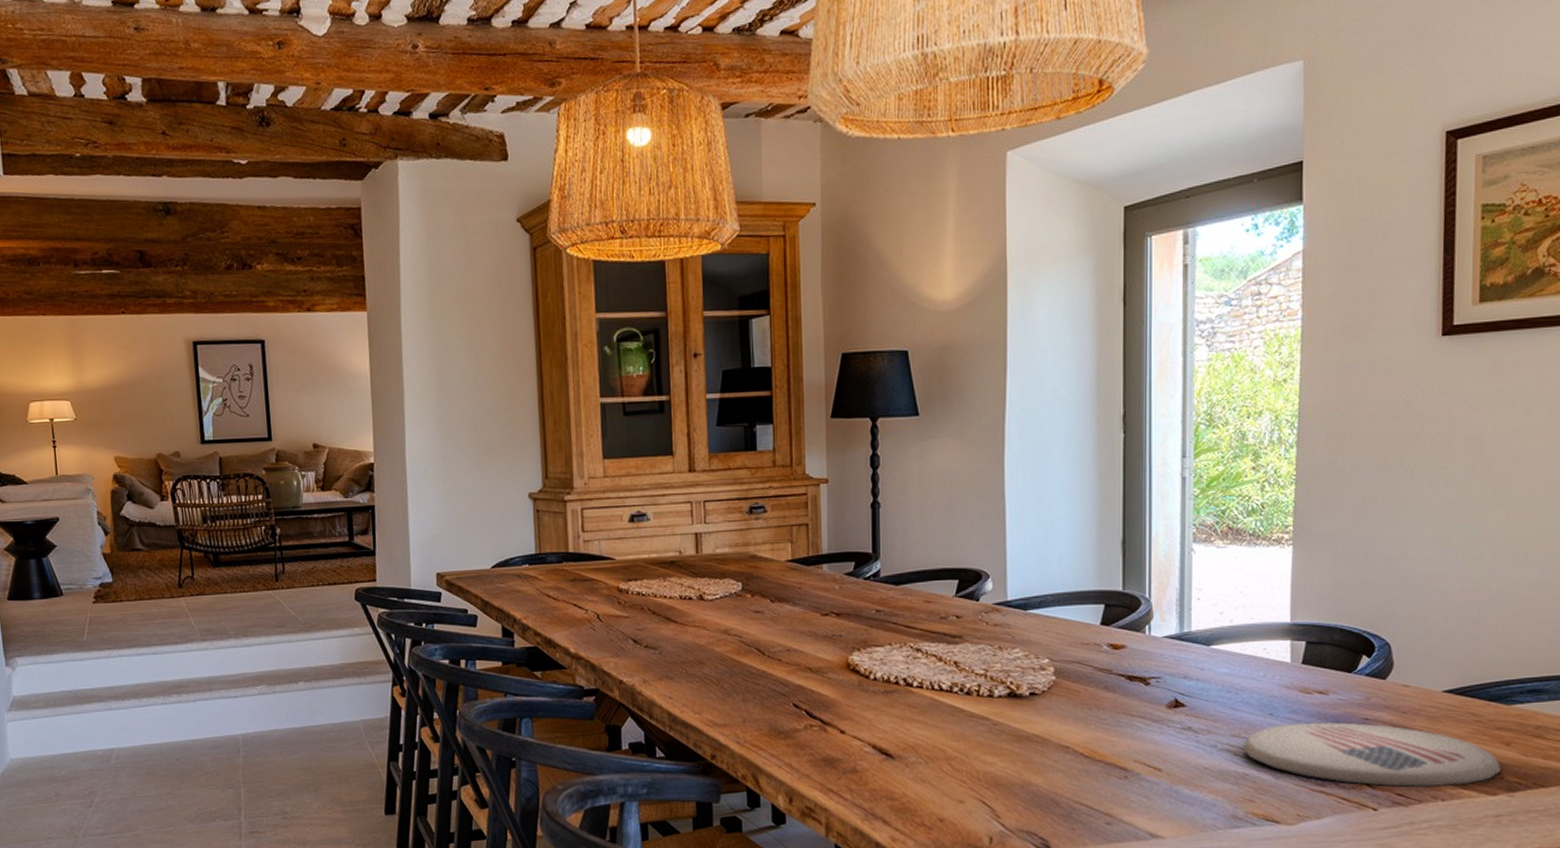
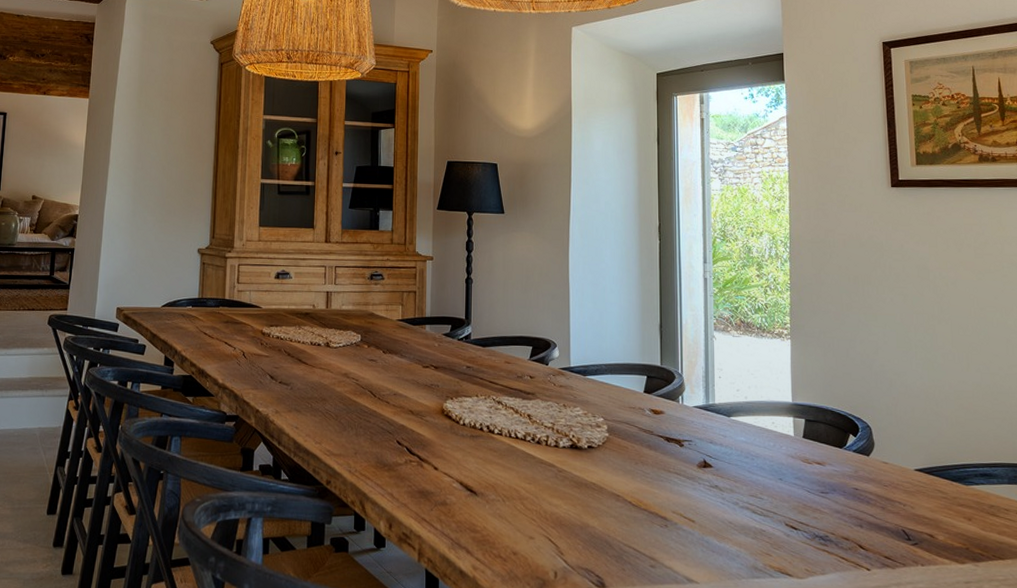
plate: present [1242,722,1501,787] -> none [759,488,966,553]

